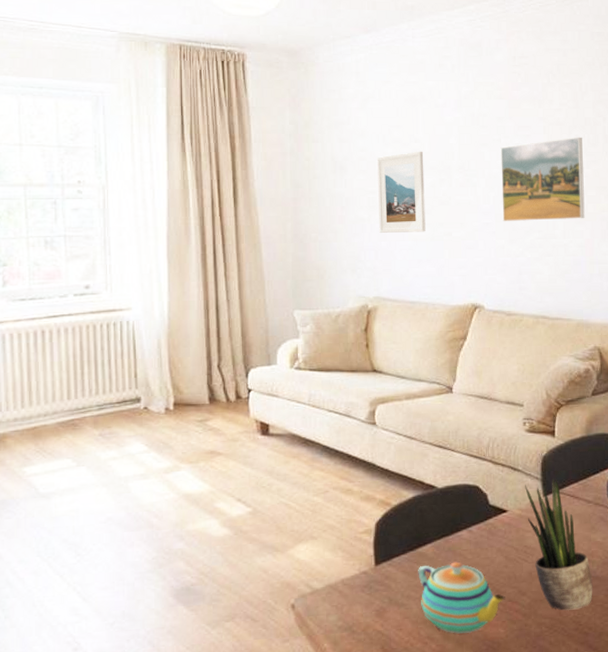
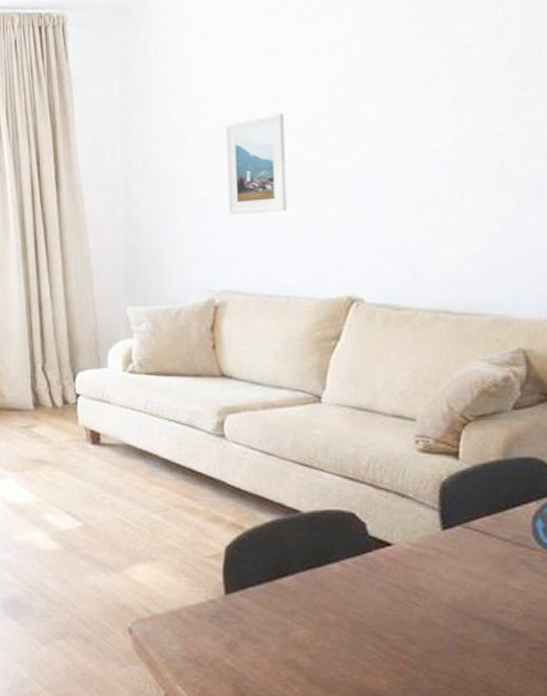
teapot: present [418,561,505,634] -> none [277,598,389,681]
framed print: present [500,137,585,222] -> none [388,78,508,195]
potted plant: present [525,478,593,611] -> none [417,509,509,668]

